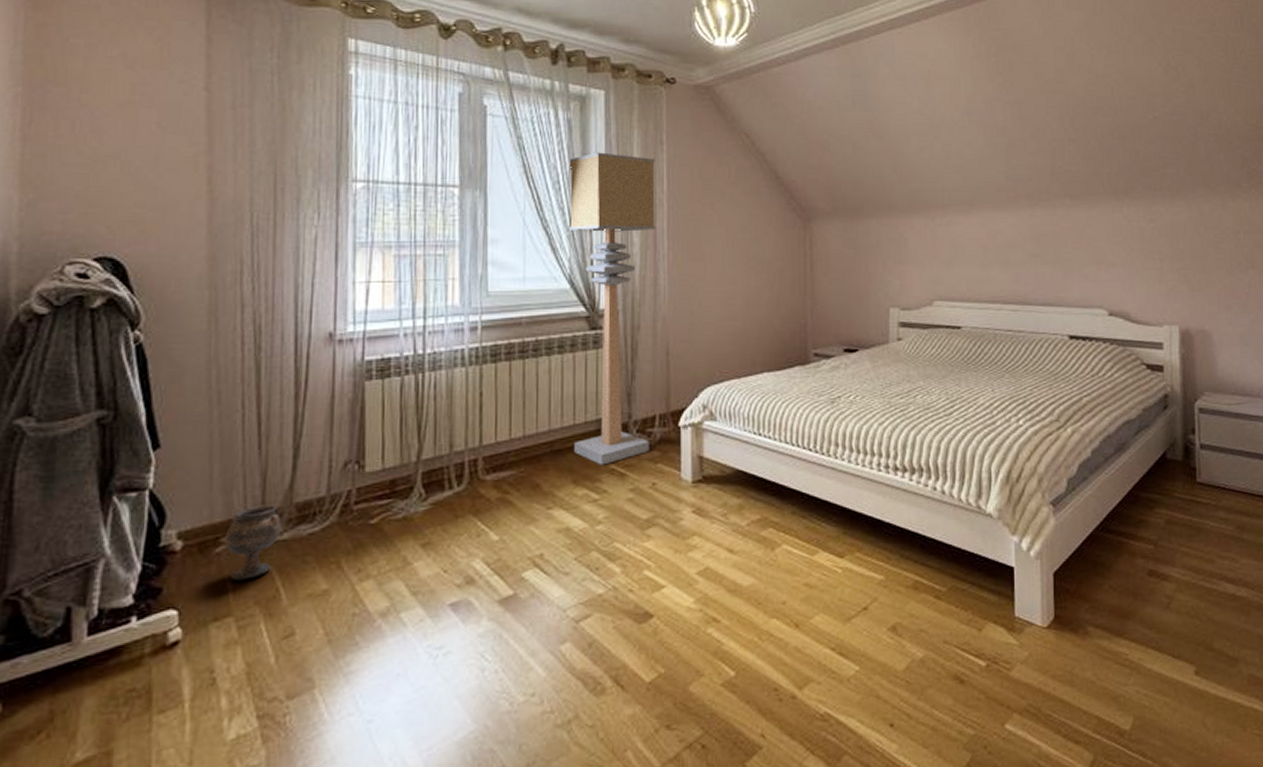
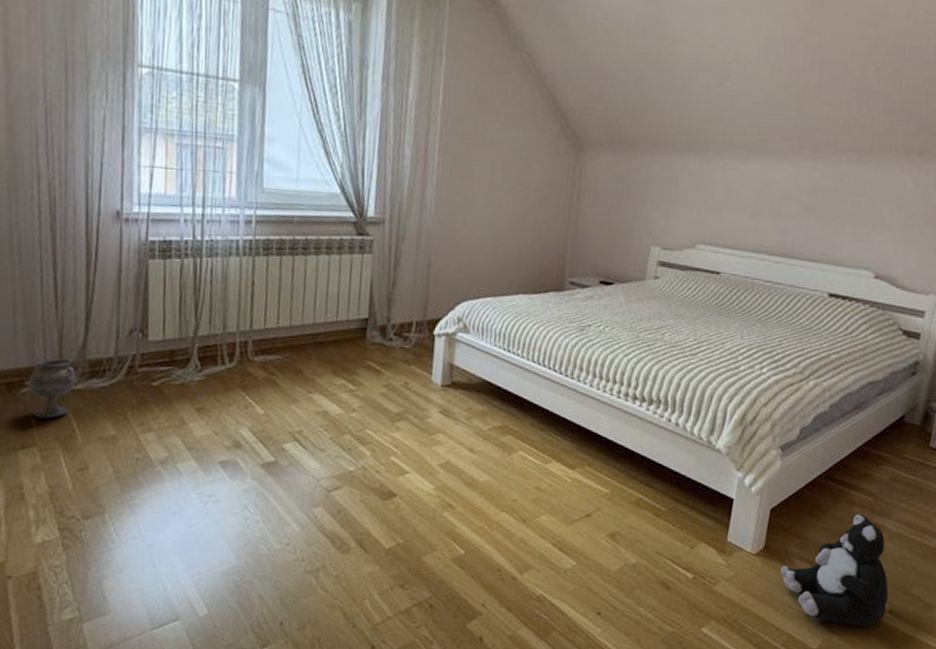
floor lamp: present [569,152,656,466] -> none [334,58,433,361]
plush toy: none [1076,565,1192,696] -> present [780,514,889,627]

